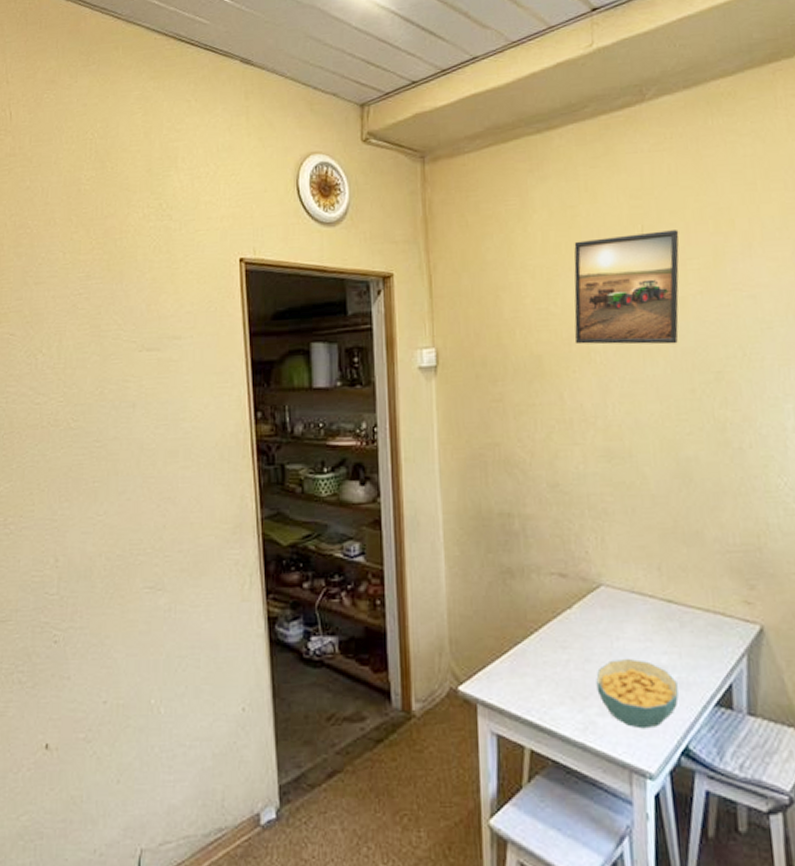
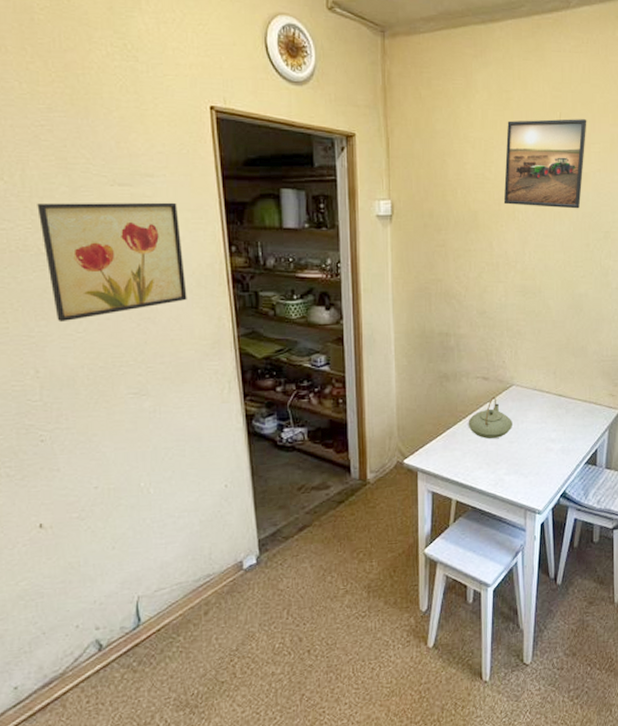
wall art: none [70,365,209,504] -> present [37,202,187,323]
teapot: none [542,600,604,661] -> present [468,396,513,439]
cereal bowl: present [596,658,679,729] -> none [505,435,561,482]

